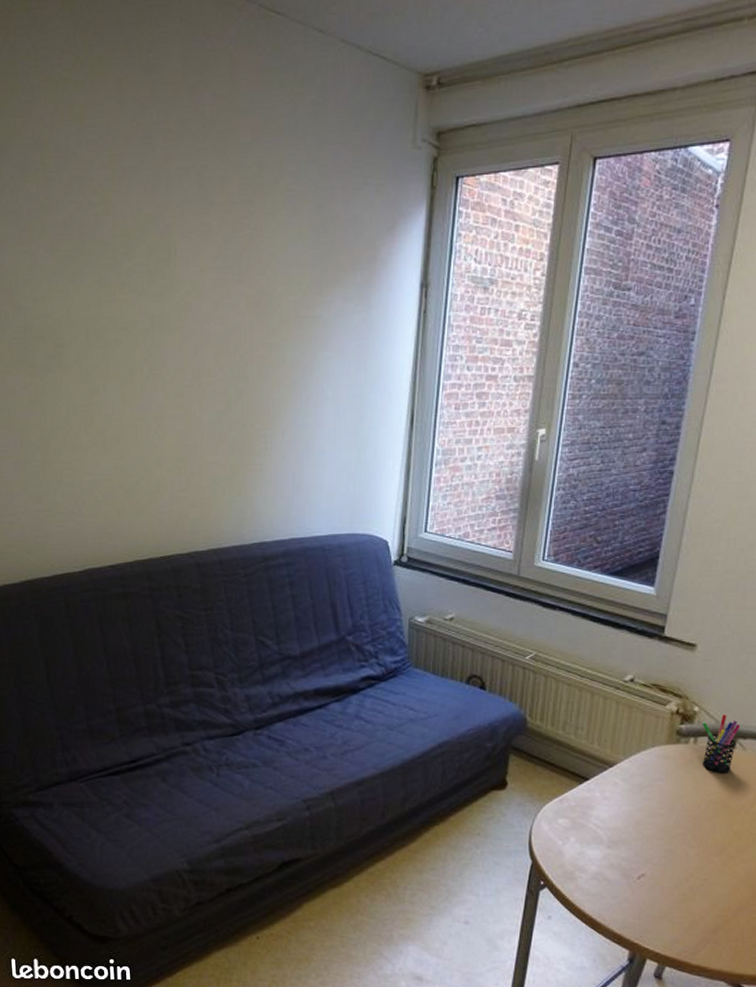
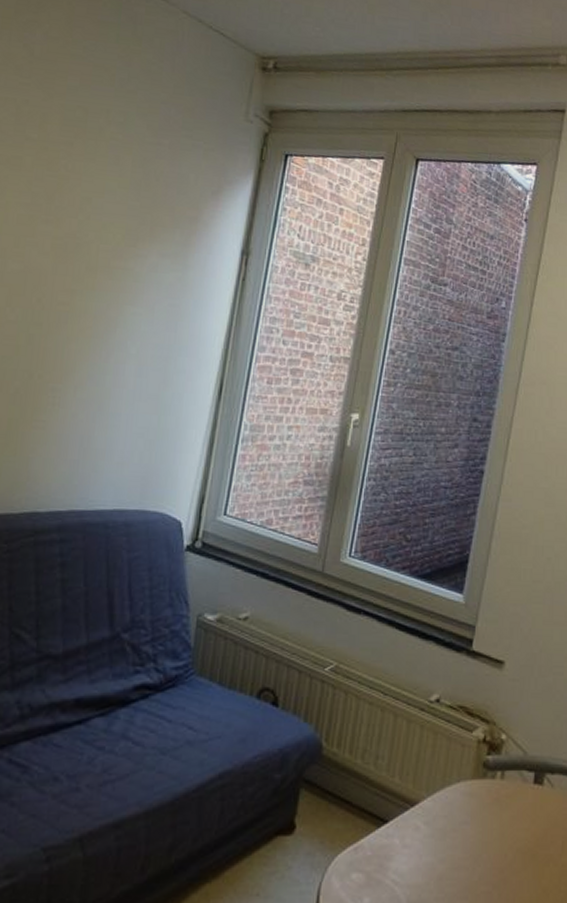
pen holder: present [702,714,741,773] -> none [509,744,549,815]

